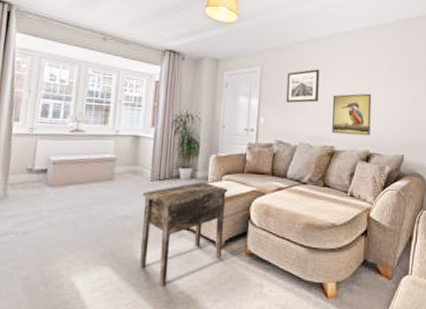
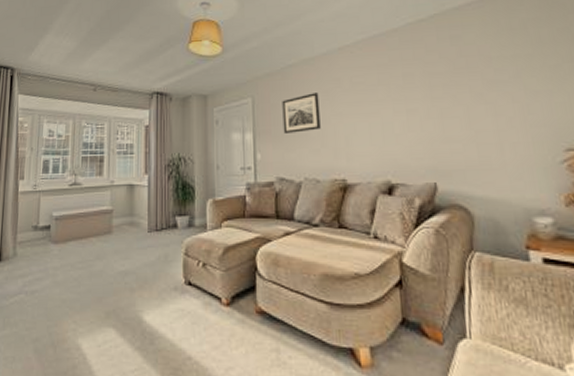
side table: present [139,181,228,287] -> none [140,229,230,352]
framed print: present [332,93,372,136] -> none [337,113,389,164]

